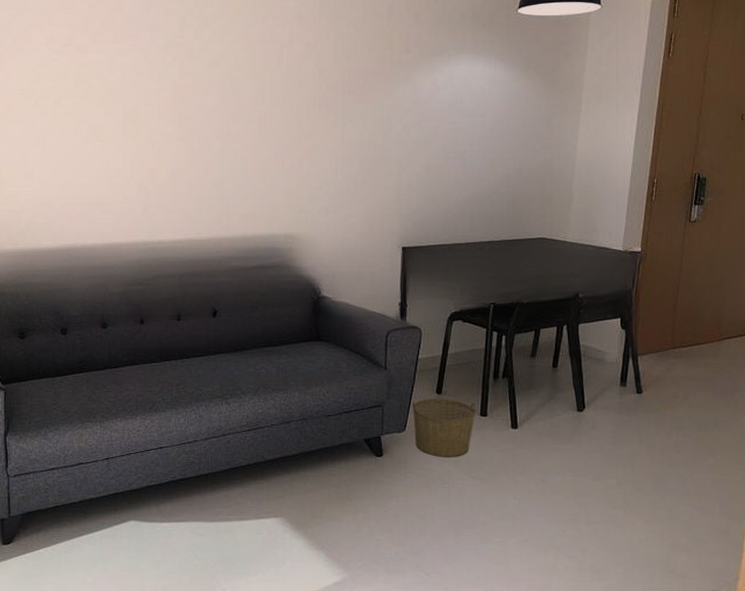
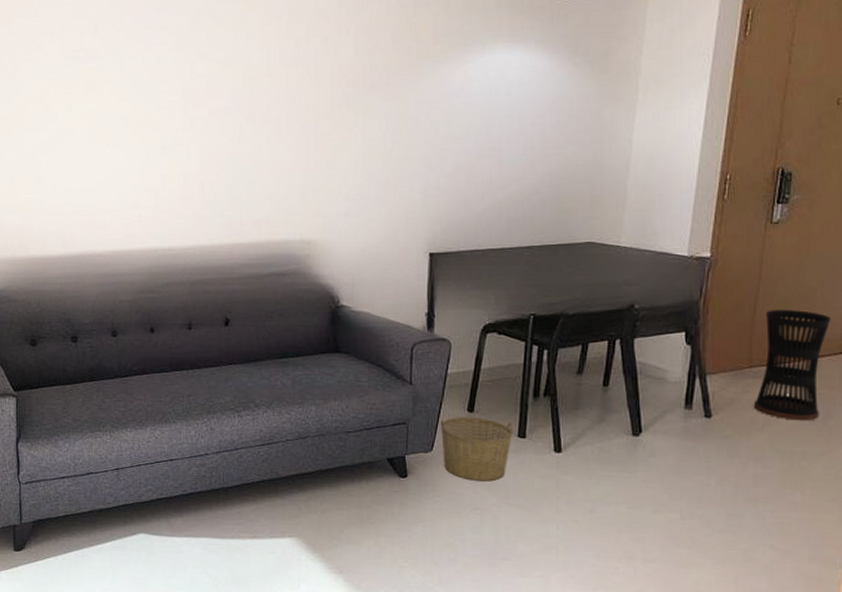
umbrella stand: none [675,298,737,394] -> present [753,310,831,421]

